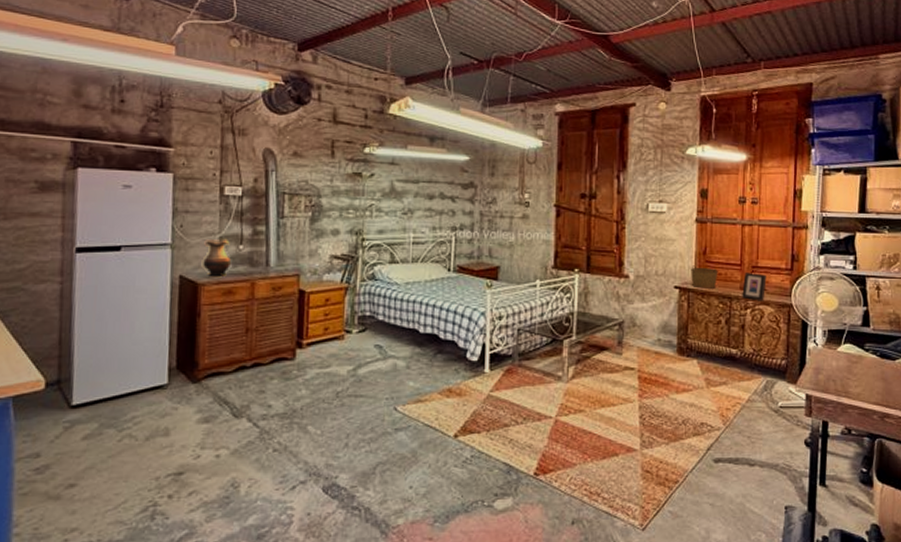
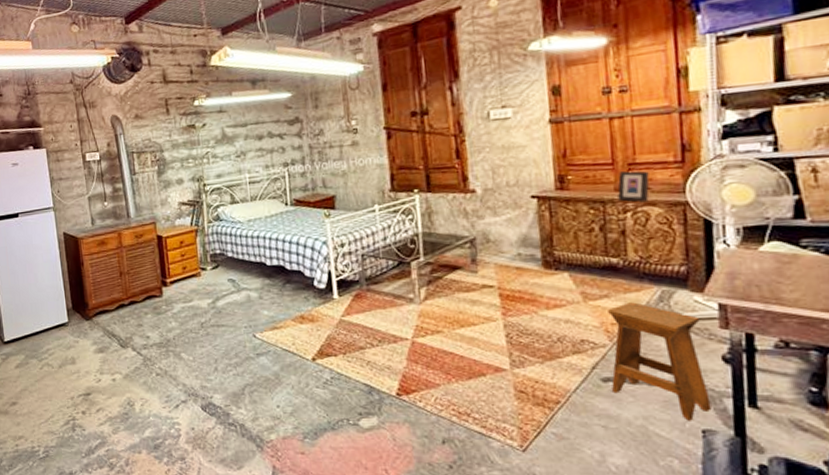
vase: present [203,239,232,278] -> none [78,199,101,232]
basket: present [691,265,718,289] -> none [549,171,585,196]
stool: none [721,390,793,498] -> present [608,302,711,421]

